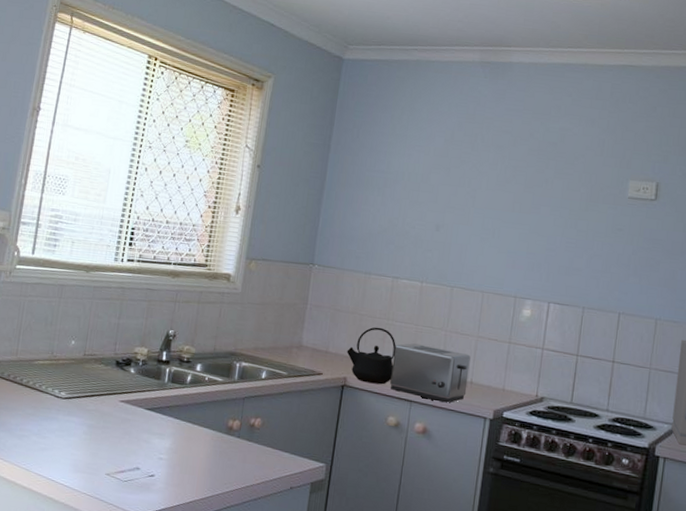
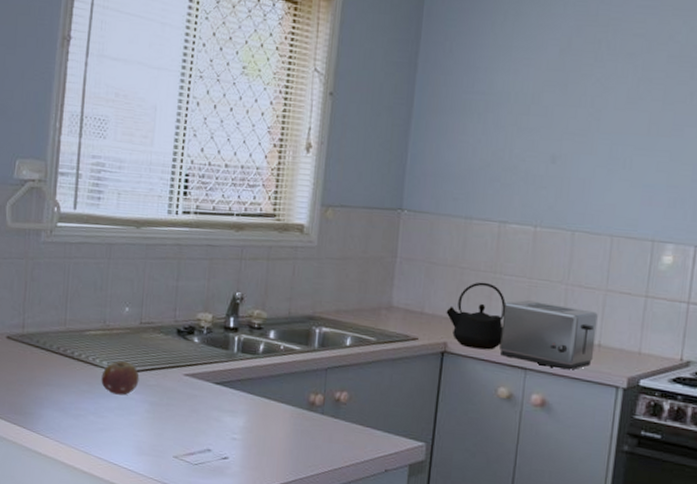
fruit: none [45,387,80,419] -> present [101,361,140,395]

